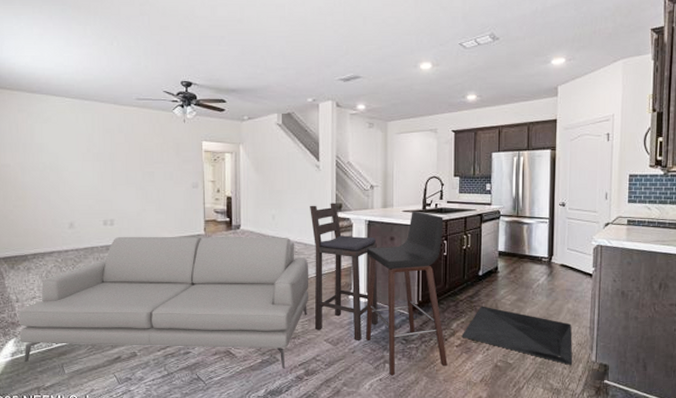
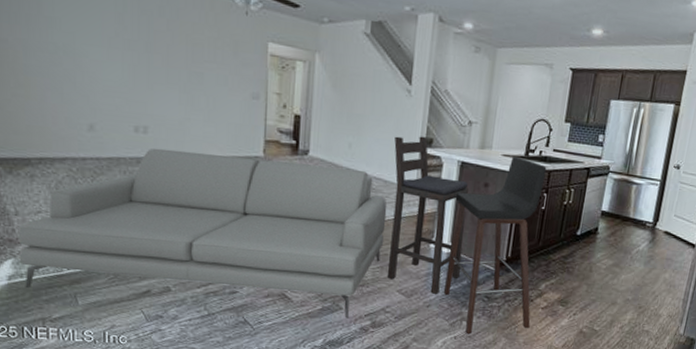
door mat: present [462,306,573,365] -> none [549,268,666,336]

